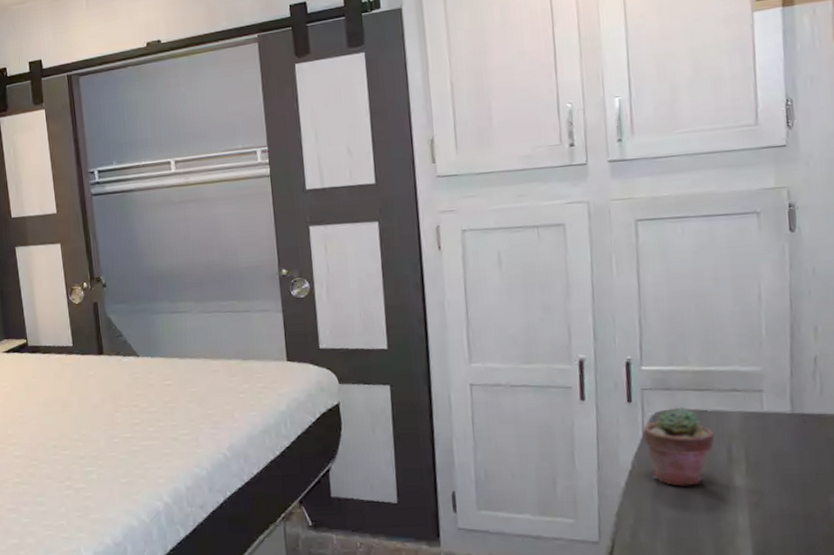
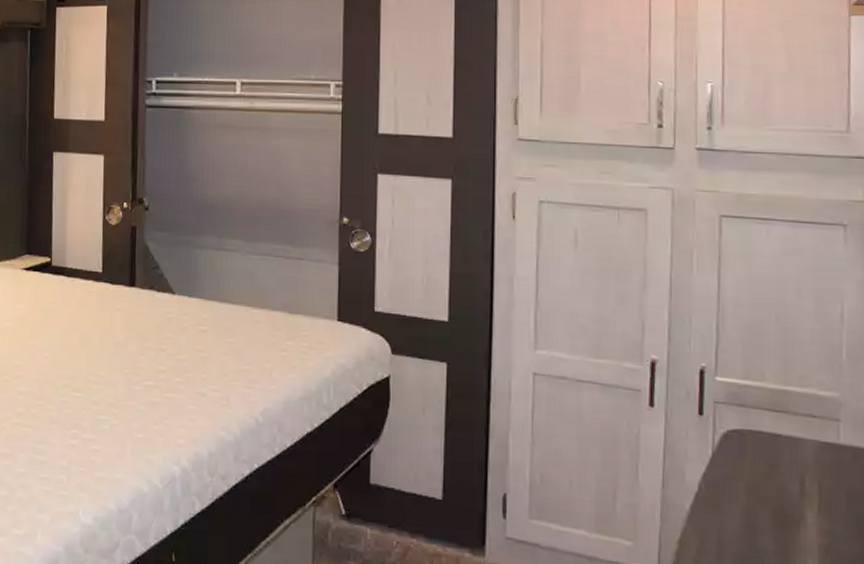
potted succulent: present [643,406,715,486] -> none [713,426,788,519]

